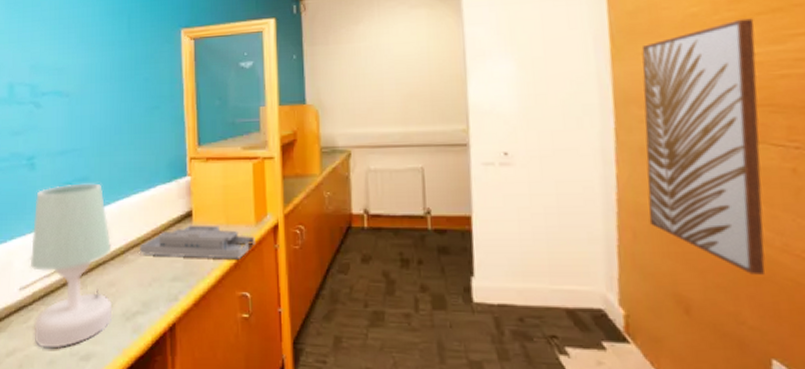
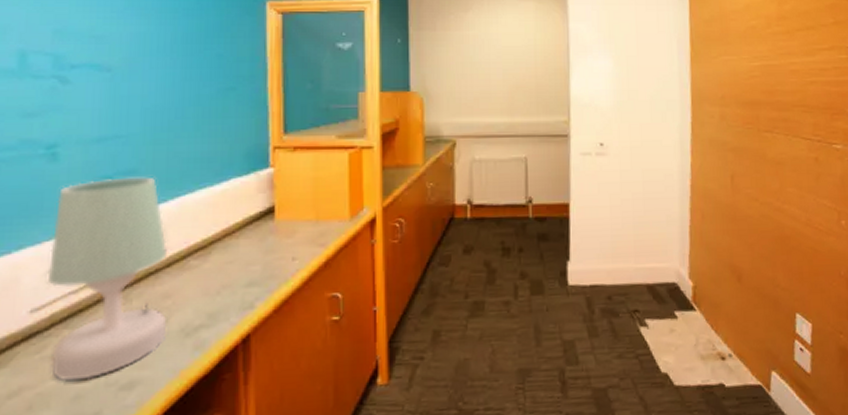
desk organizer: present [140,225,255,260] -> none [206,221,349,260]
wall art: present [641,18,766,275] -> none [714,33,795,245]

